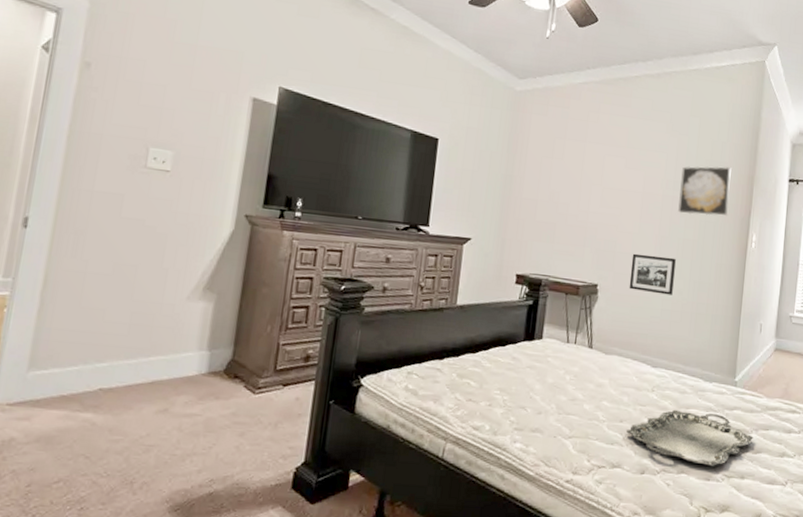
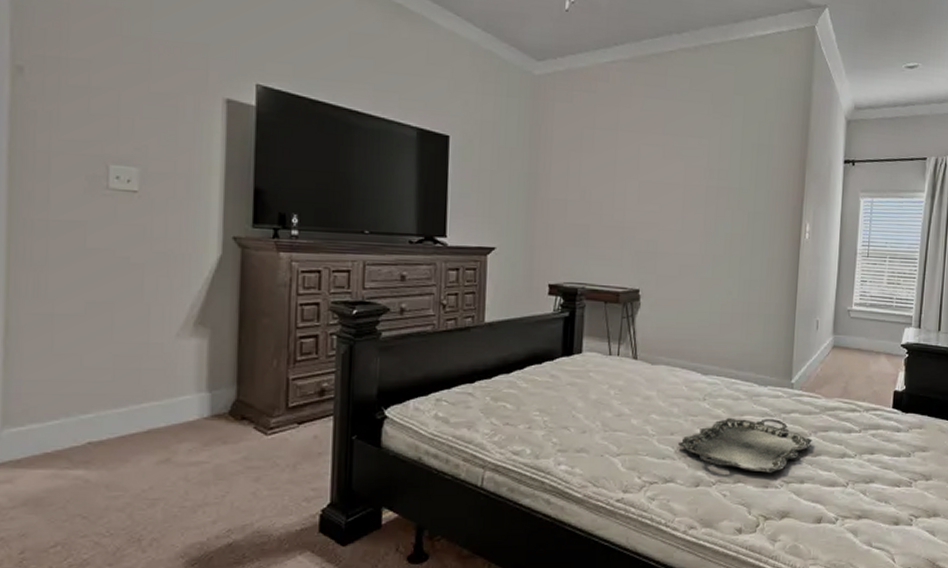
picture frame: present [629,253,676,295] -> none [673,253,724,296]
wall art: present [678,166,731,216] -> none [724,150,781,206]

